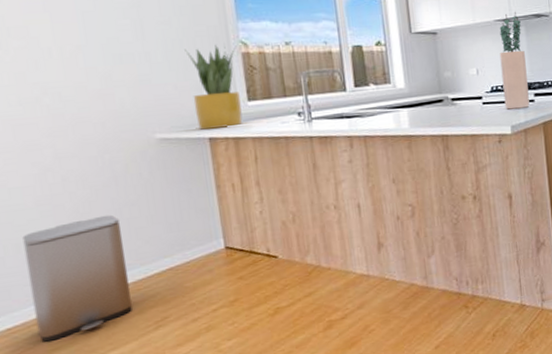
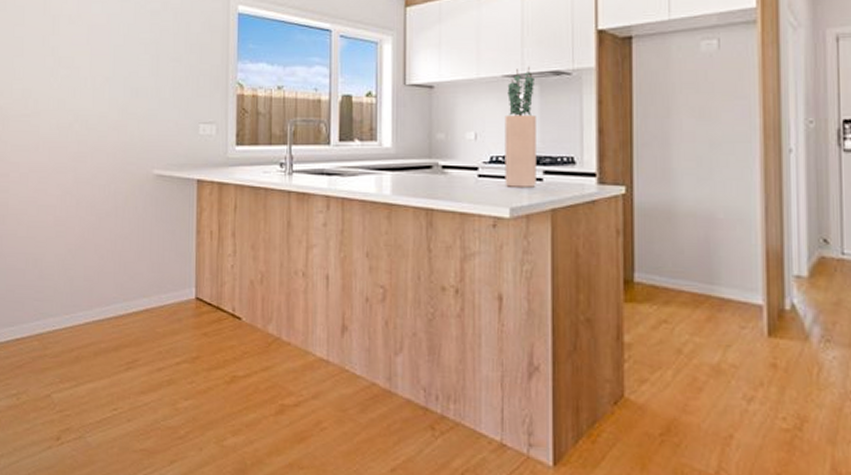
pedal bin: present [22,214,133,342] -> none [37,244,114,360]
planter: present [185,44,243,130] -> none [189,84,233,171]

